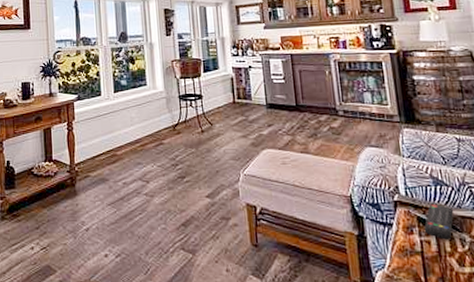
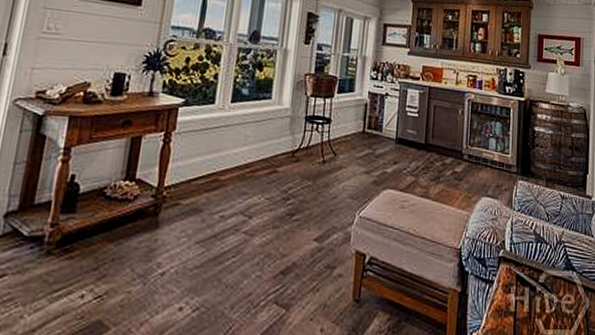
remote control: present [424,203,454,240] -> none [520,261,549,300]

